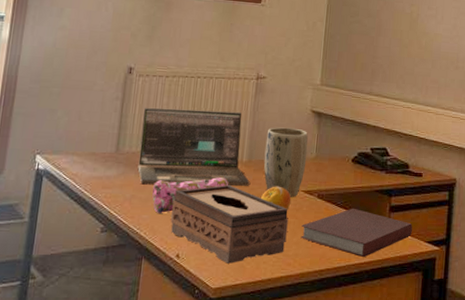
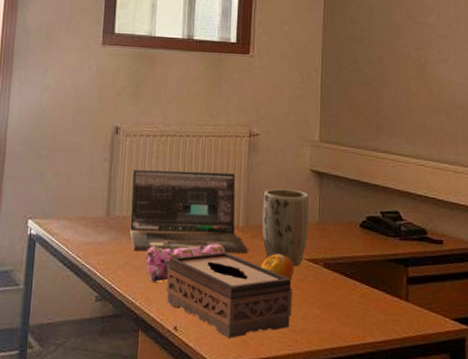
notebook: present [300,208,413,258] -> none [307,279,435,336]

